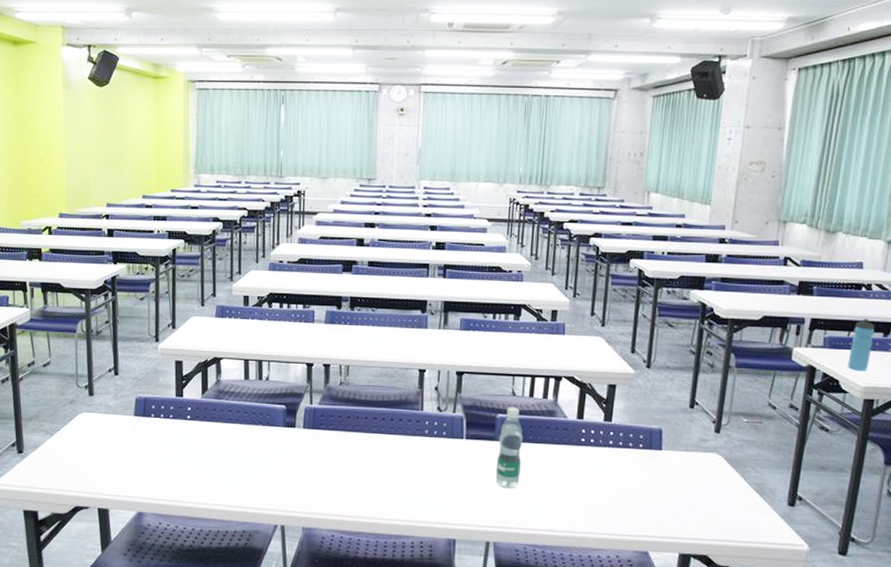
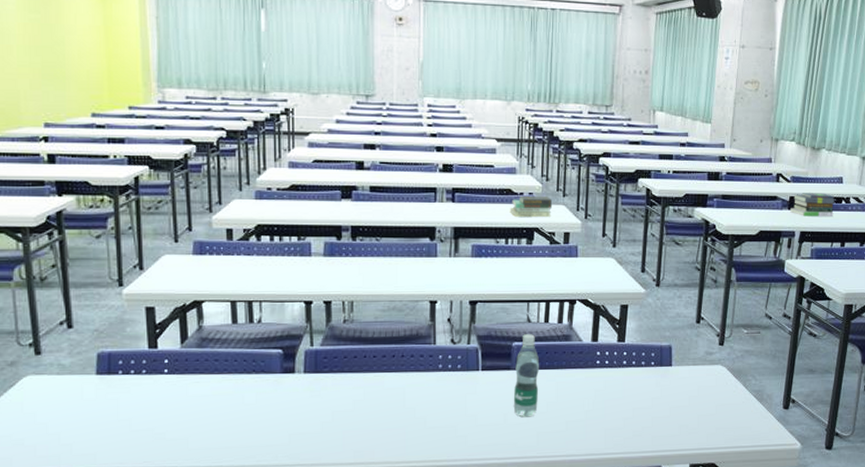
books: none [498,273,541,294] -> present [510,195,553,217]
books: none [800,278,853,304] -> present [790,193,835,216]
water bottle: present [848,319,875,372] -> none [831,230,853,279]

